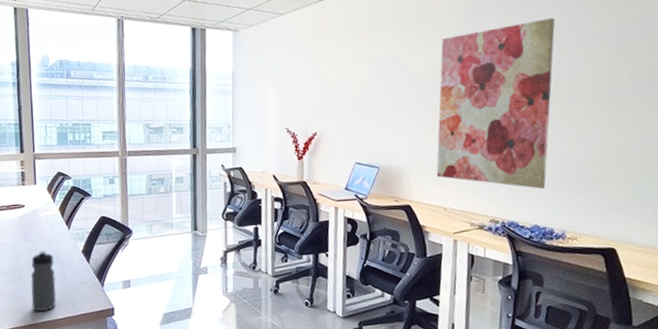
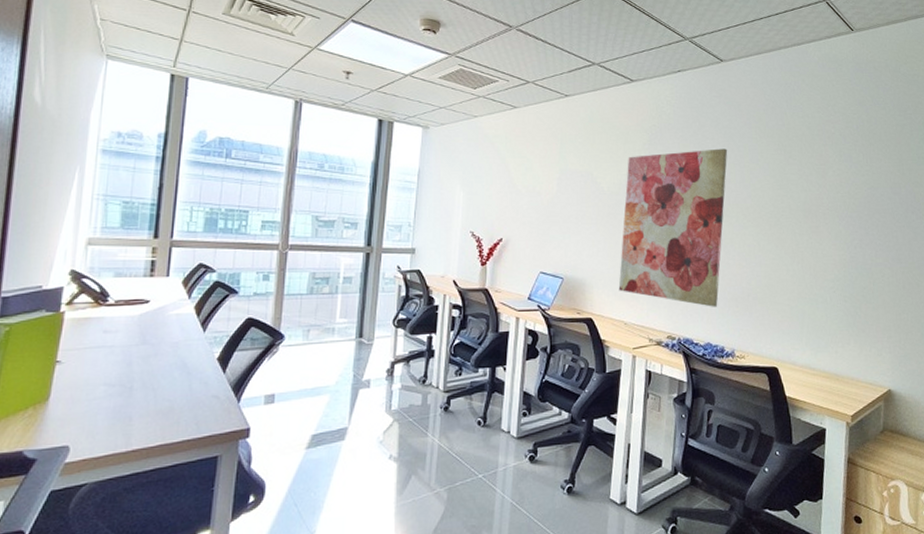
water bottle: present [31,250,56,312] -> none [140,357,179,434]

